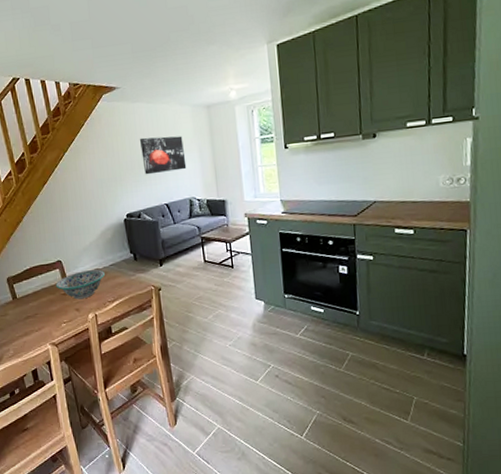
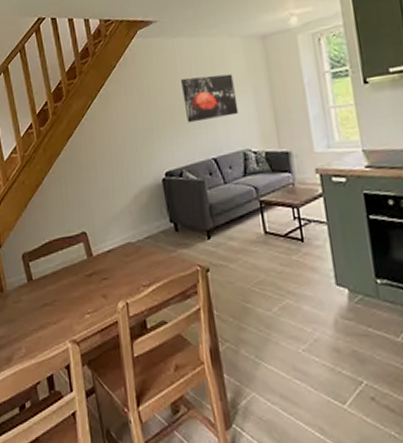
decorative bowl: present [55,269,105,300] -> none [79,243,138,283]

